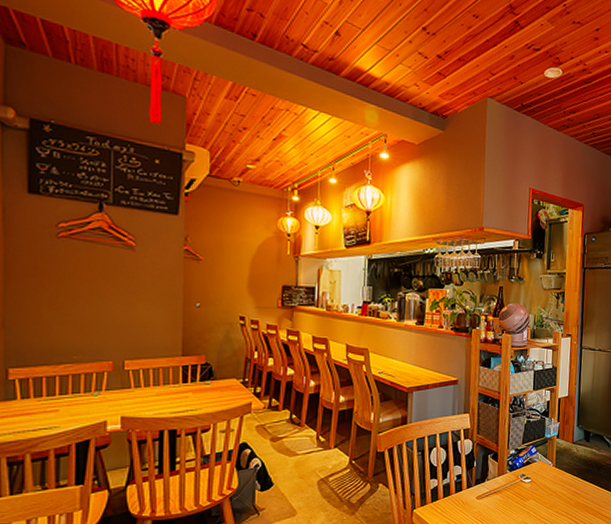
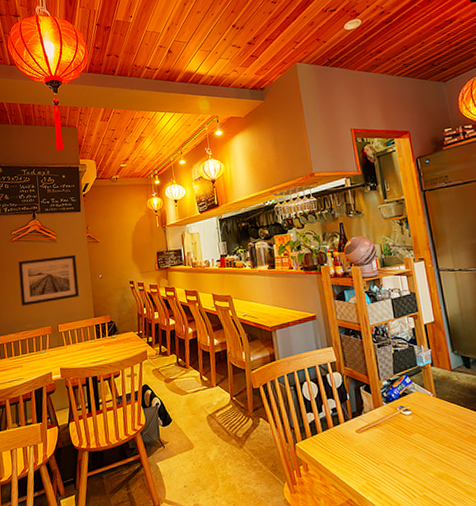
wall art: none [66,267,163,330] -> present [18,254,79,306]

